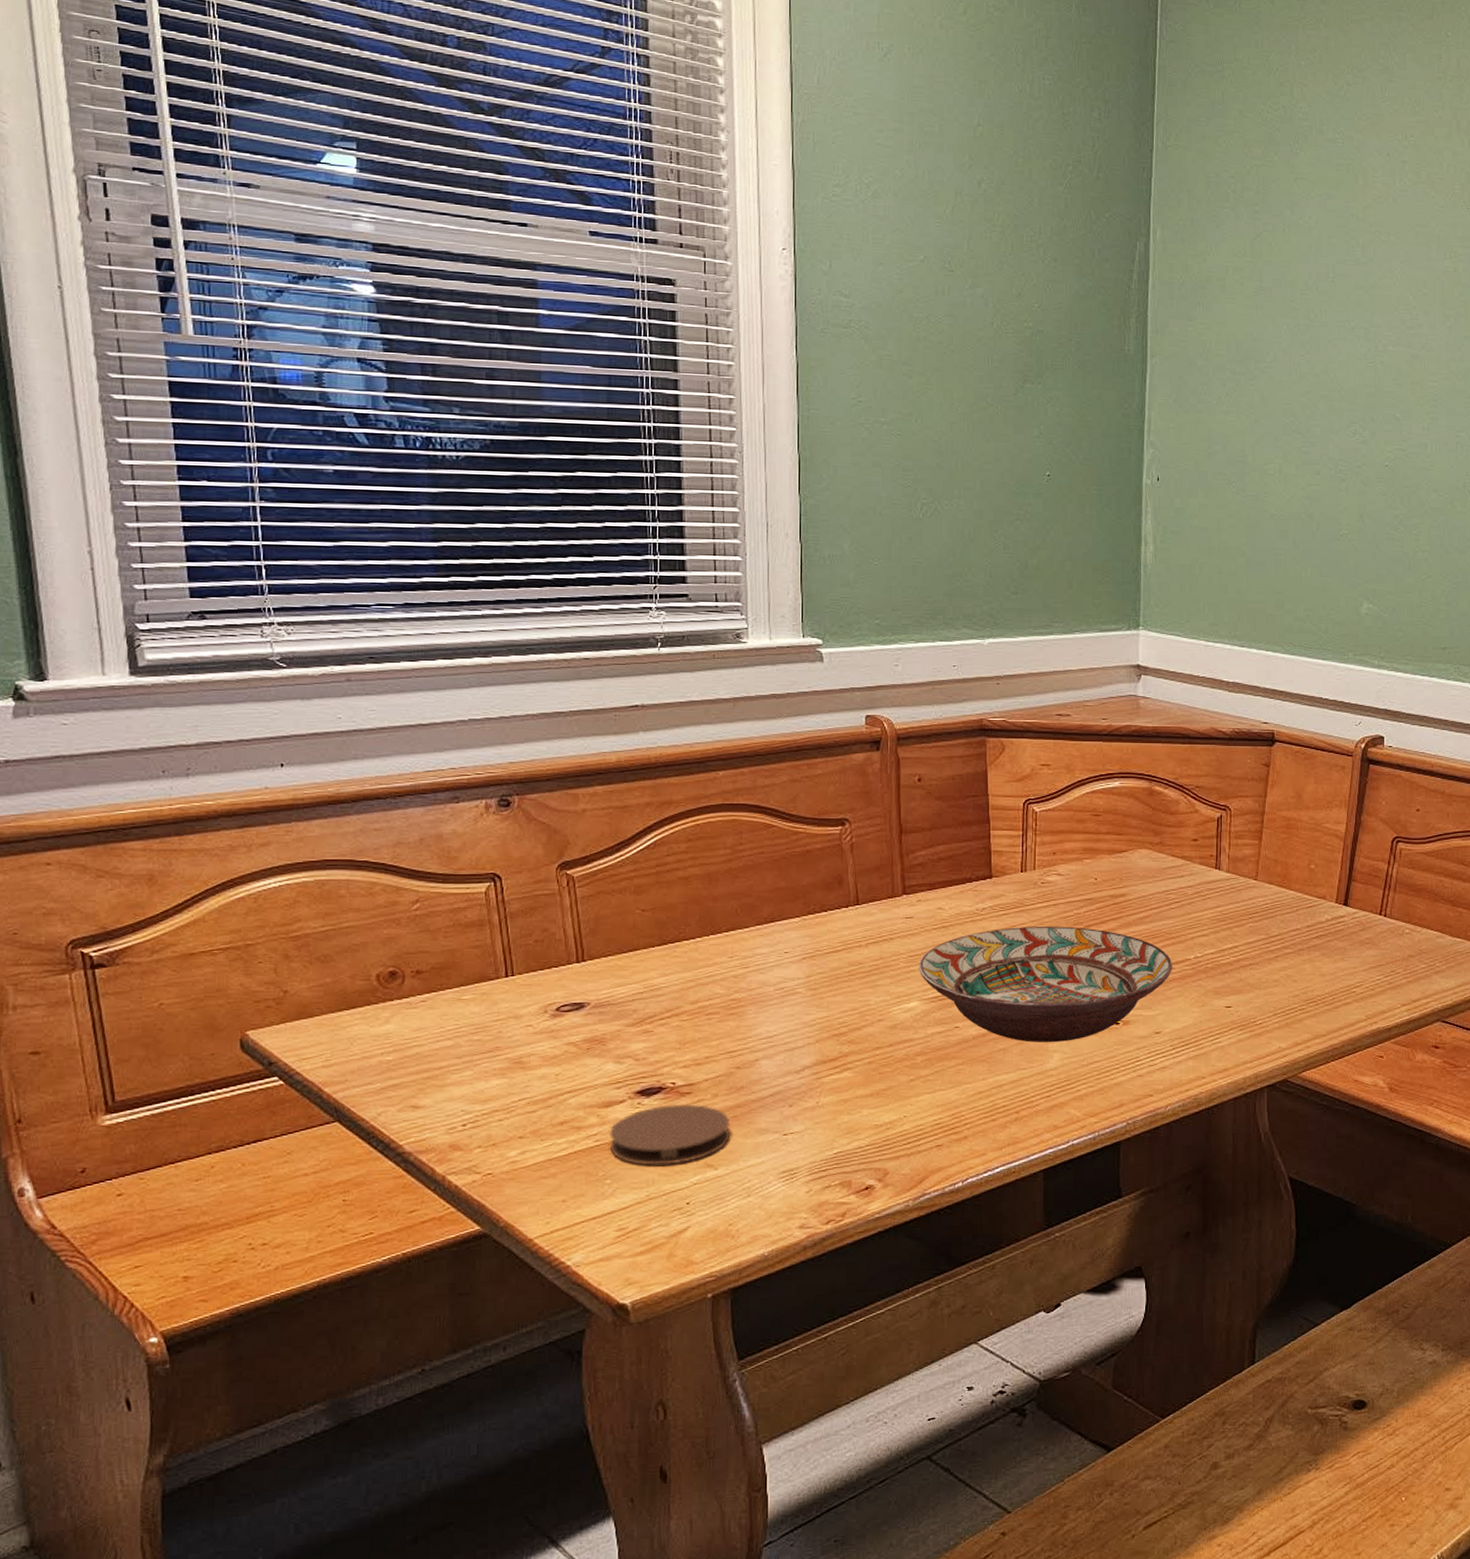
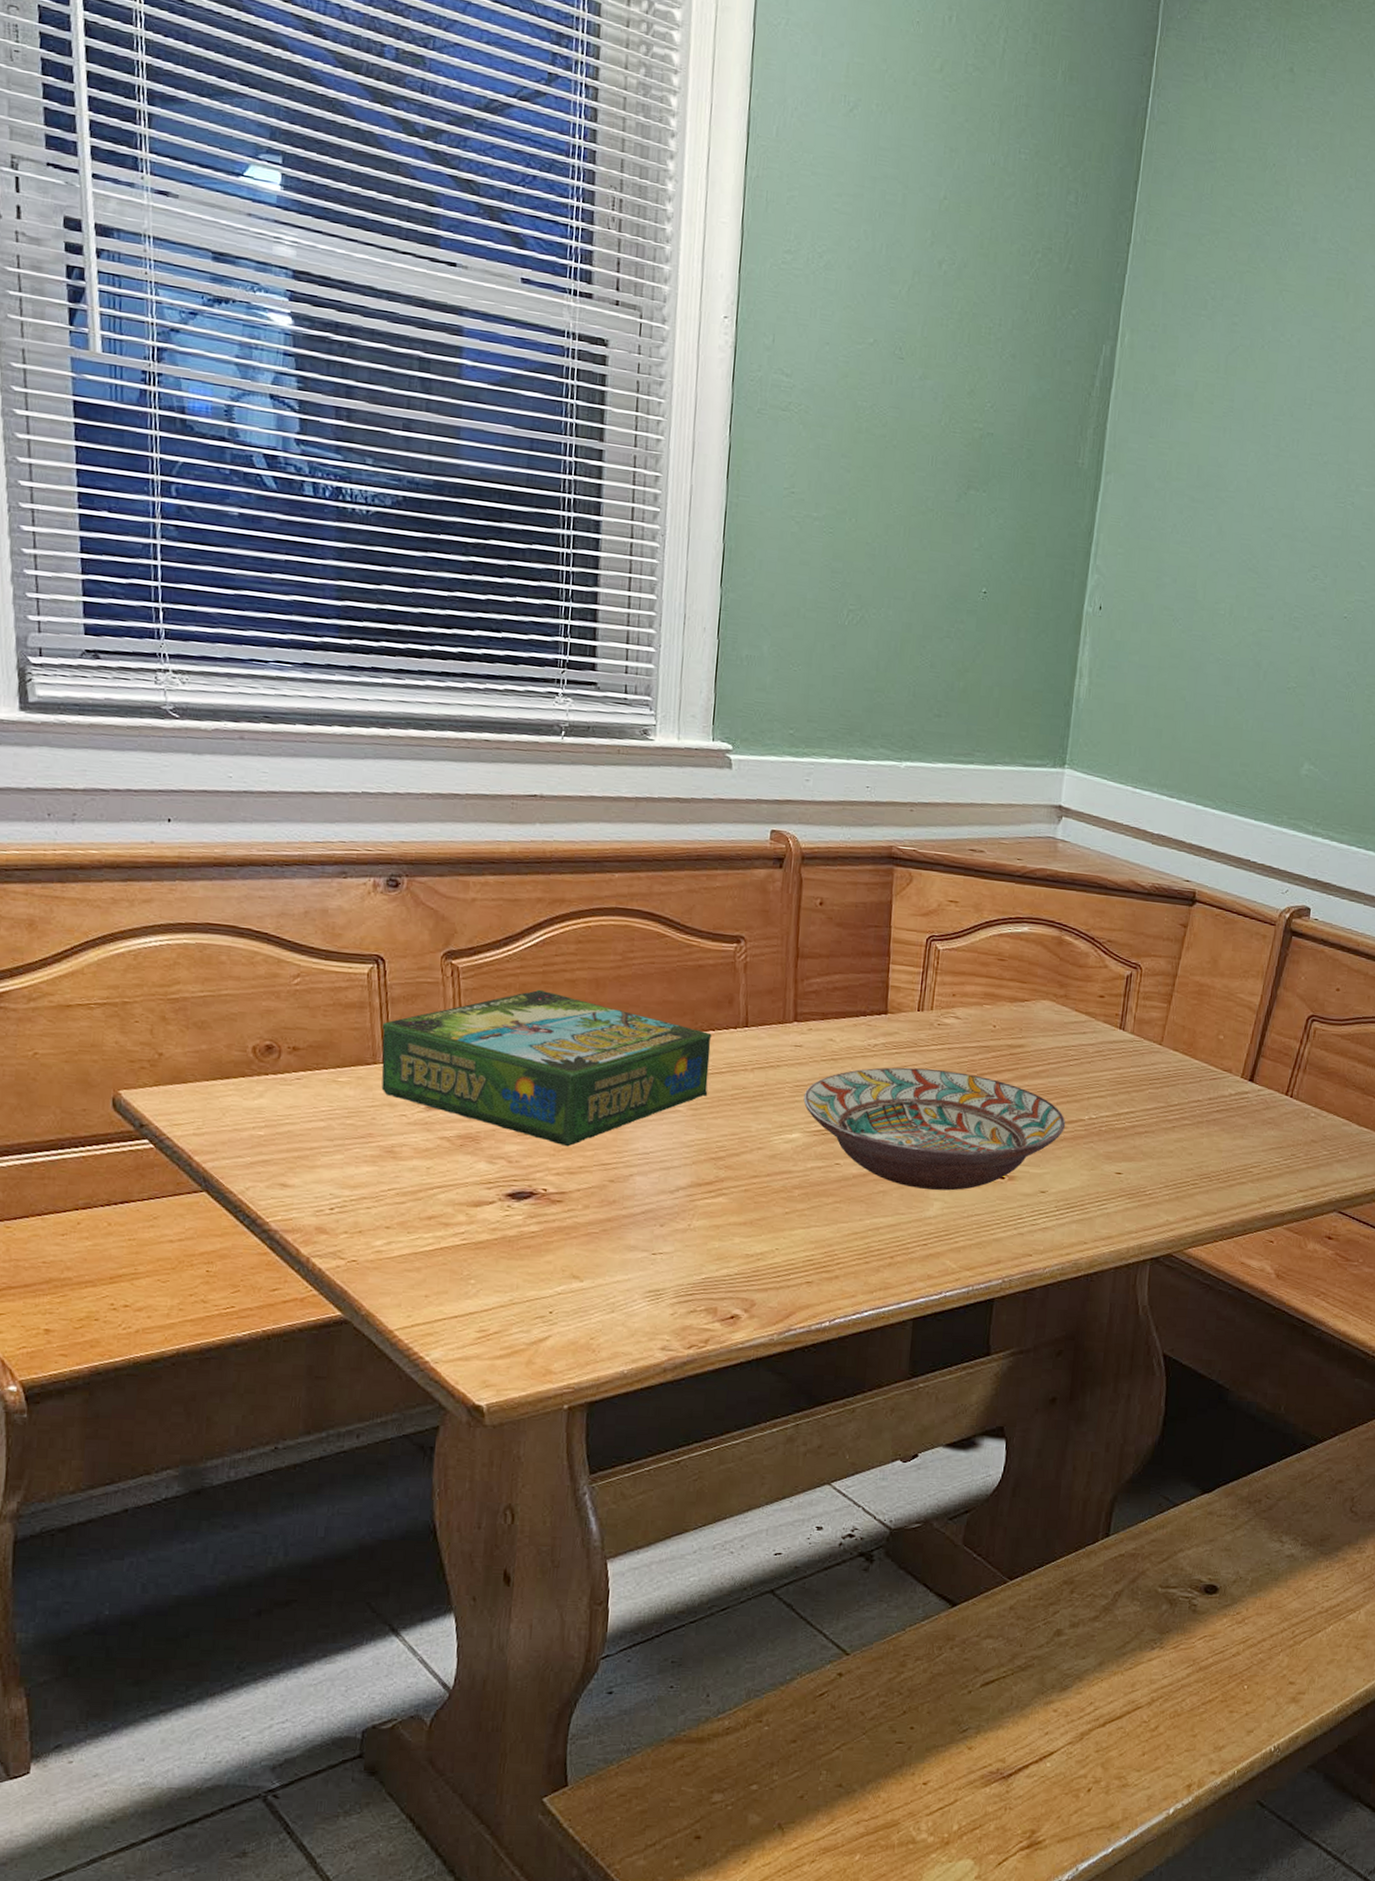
board game: none [503,890,825,1039] -> present [381,989,712,1147]
coaster: present [609,1104,731,1166] -> none [477,1211,600,1272]

